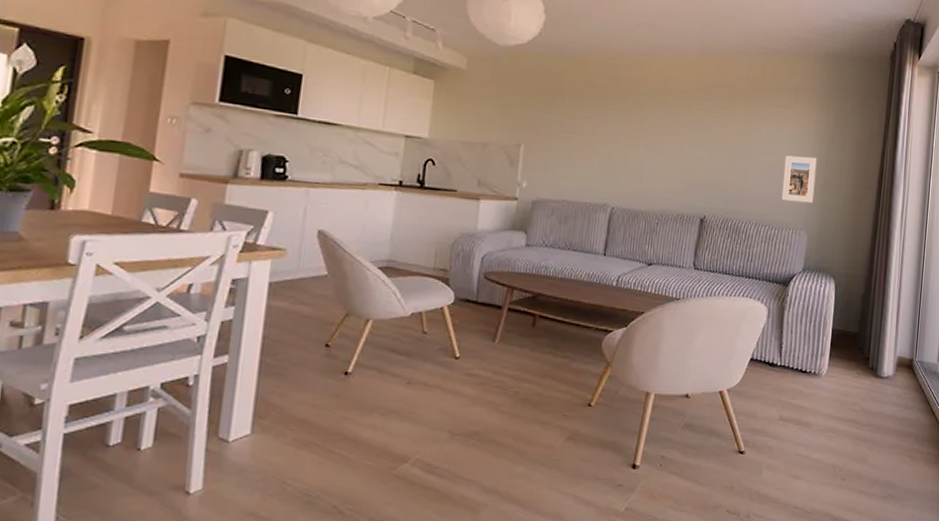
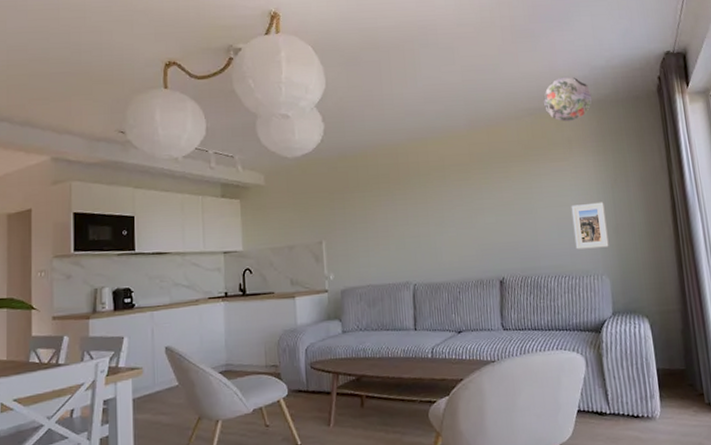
paper lantern: none [780,21,829,70] -> present [543,76,592,121]

